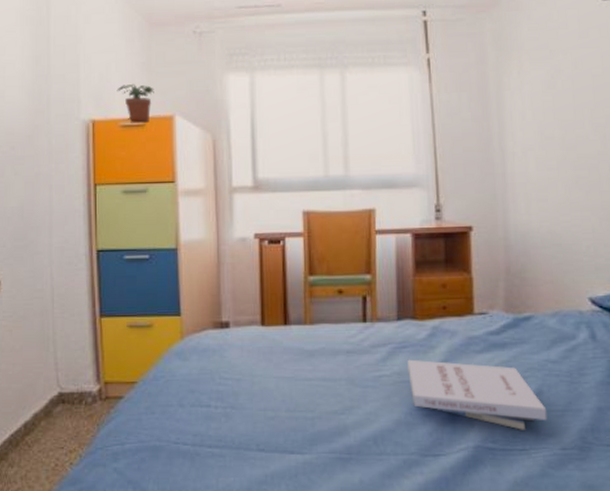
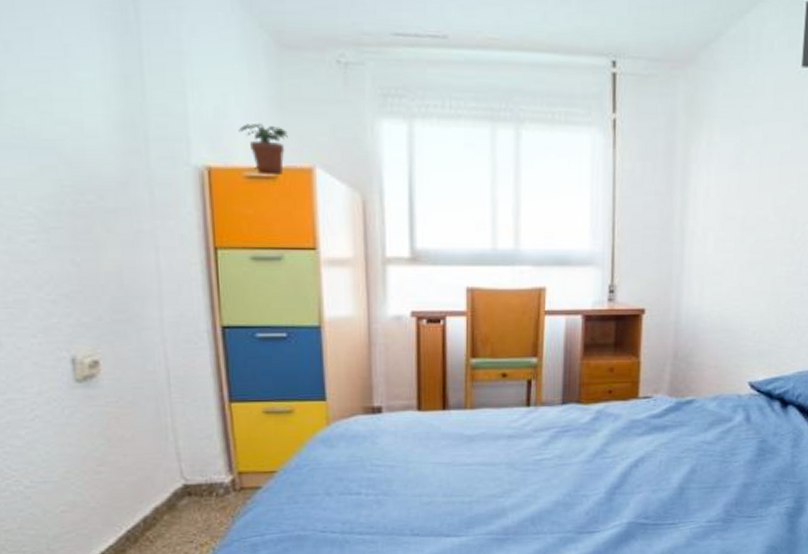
books: present [407,359,547,430] -> none [569,442,698,506]

